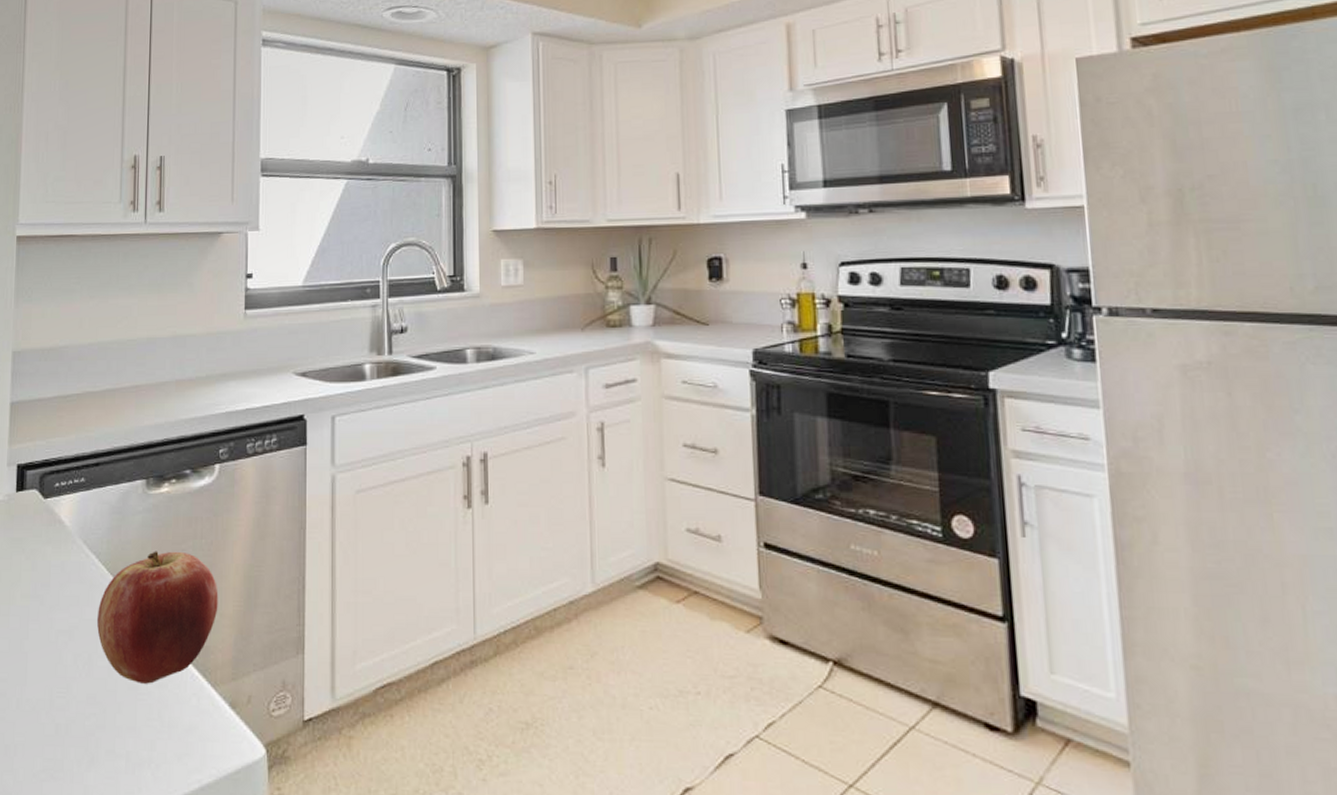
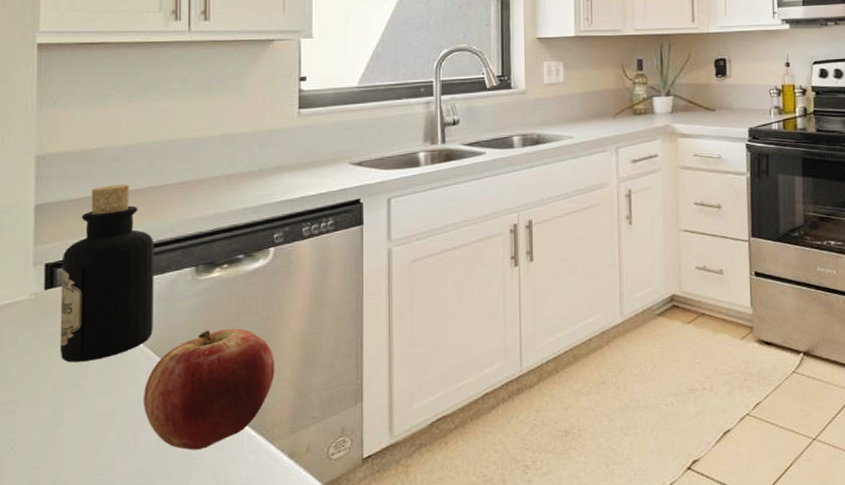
bottle: none [27,385,110,572] -> present [59,184,154,363]

